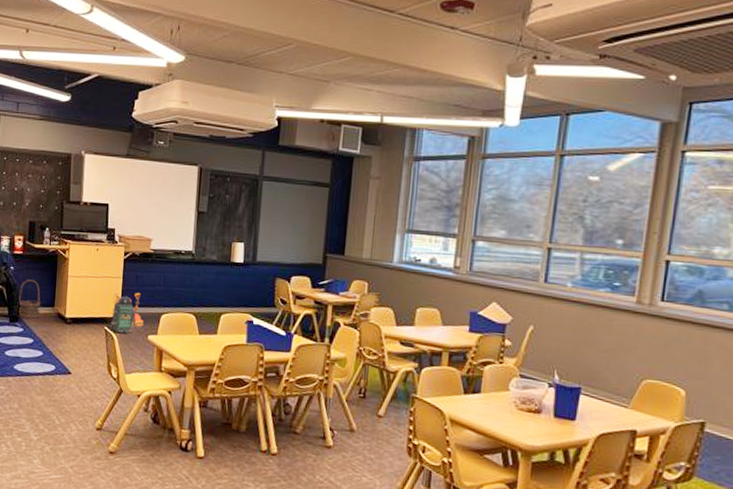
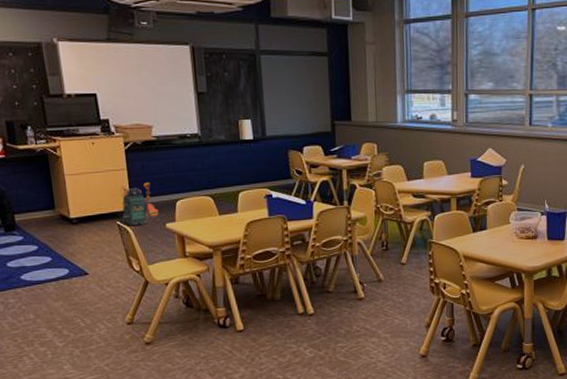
basket: present [17,279,41,319] -> none [9,184,40,225]

